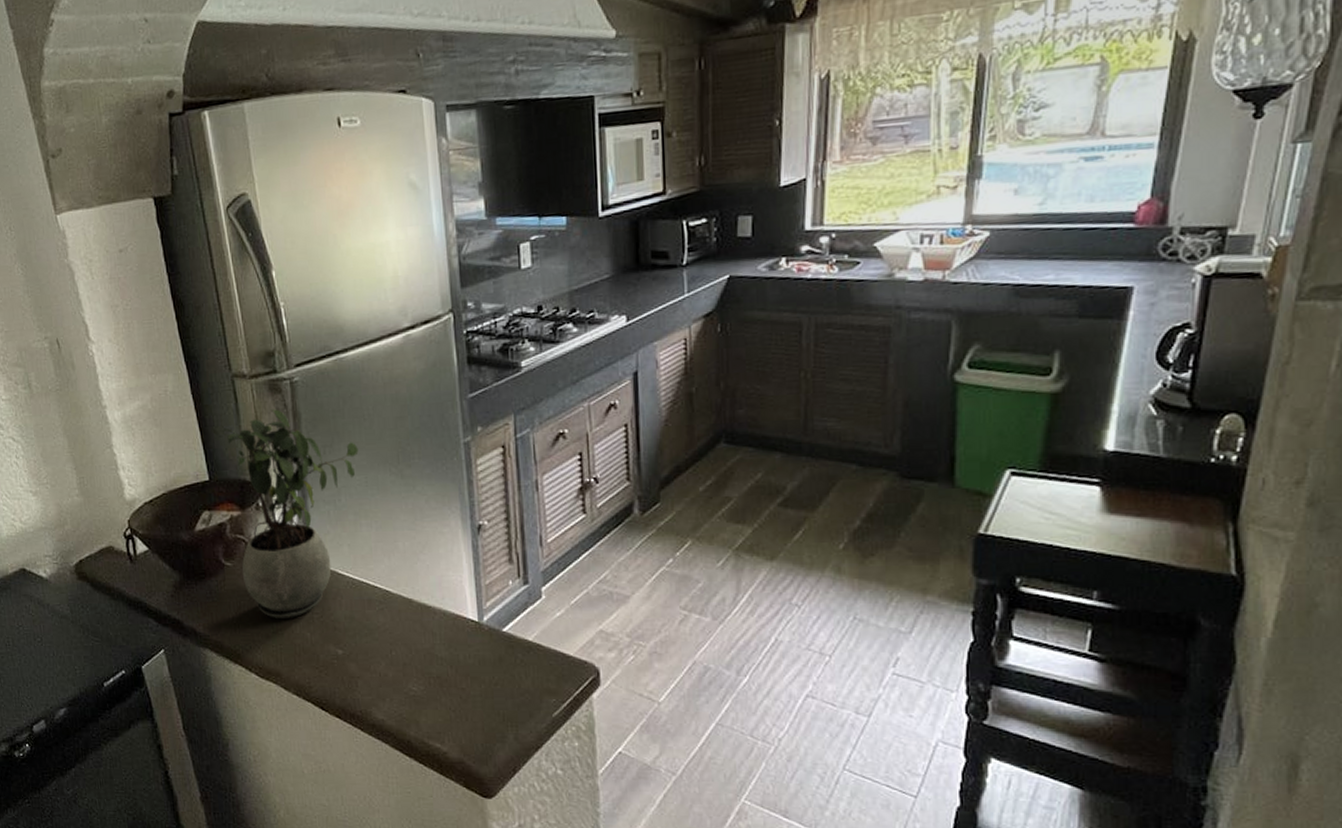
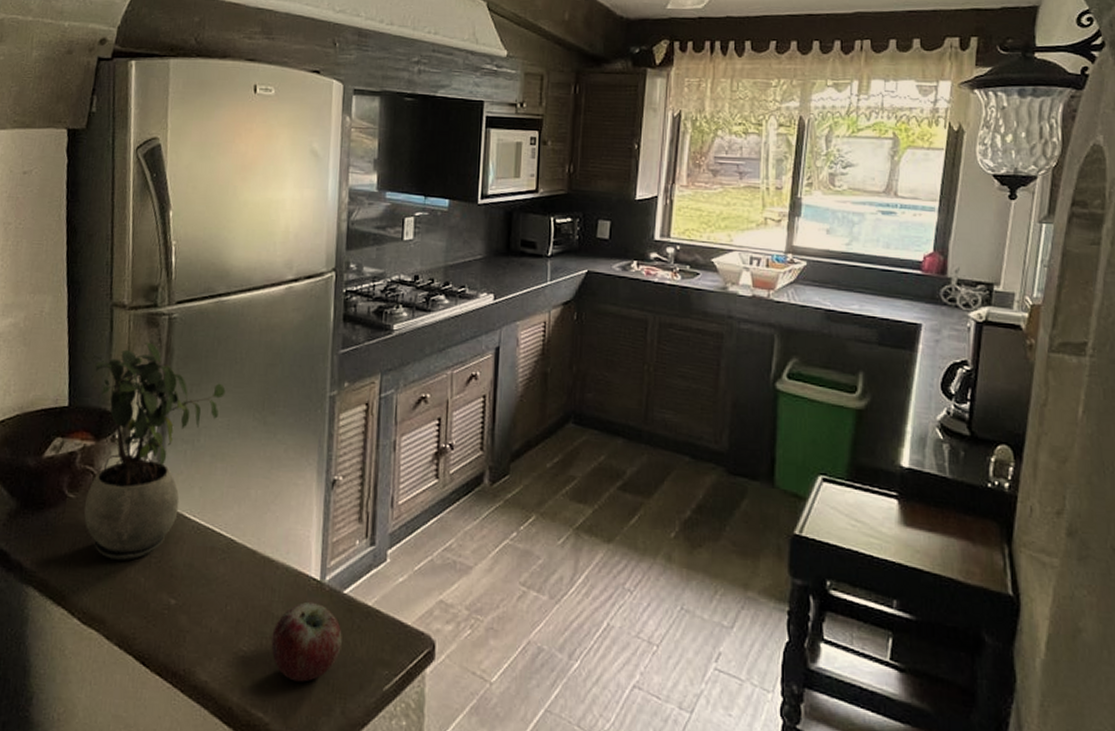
apple: none [439,641,507,714] -> present [271,601,342,682]

